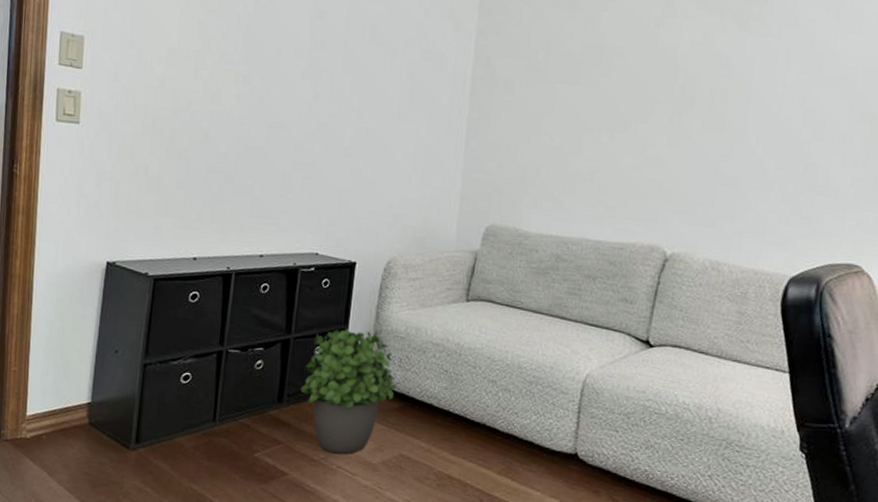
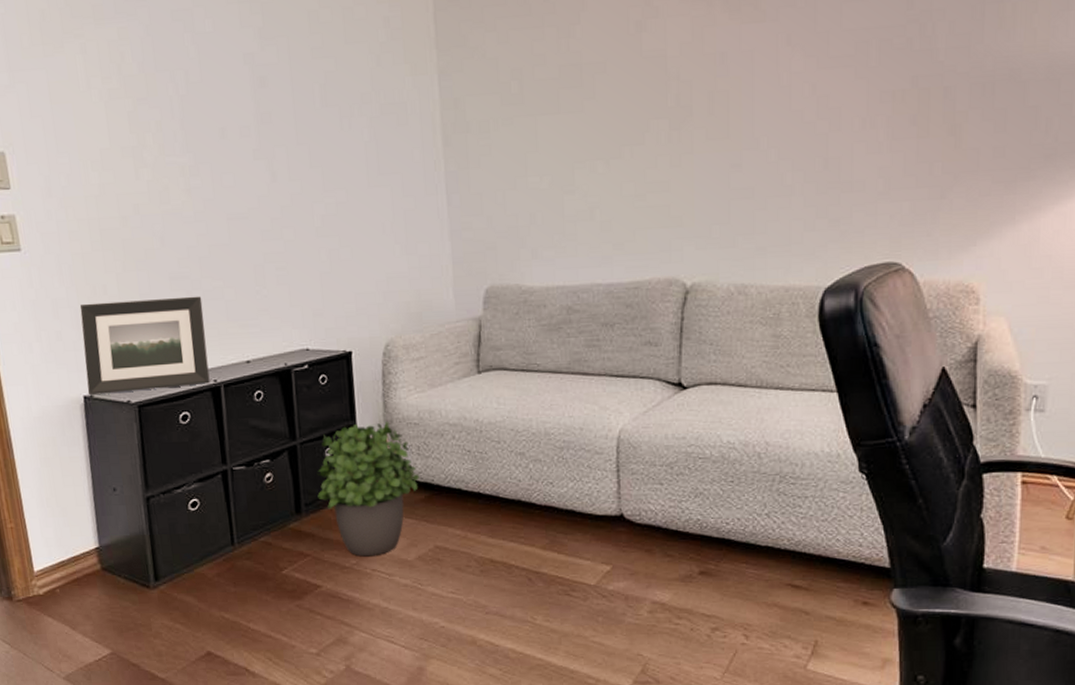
picture frame: none [111,179,231,270] -> present [79,296,210,396]

